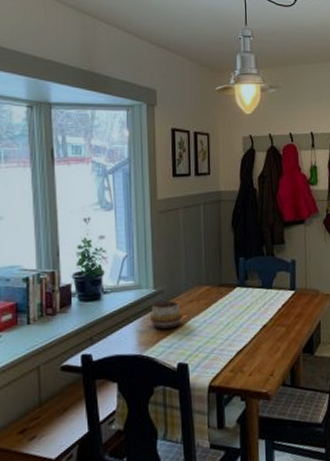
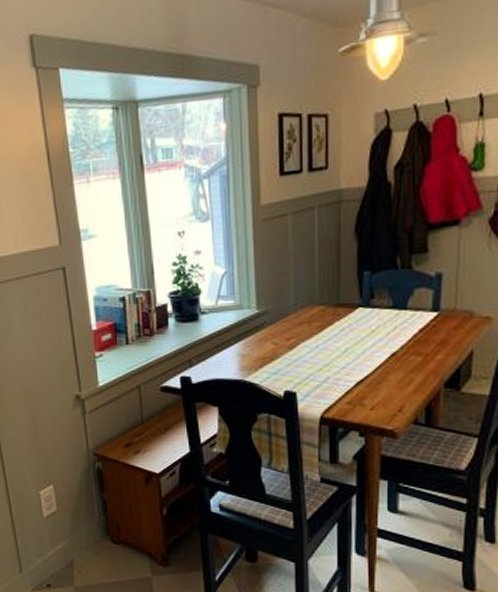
decorative bowl: present [150,300,182,329] -> none [253,322,290,353]

